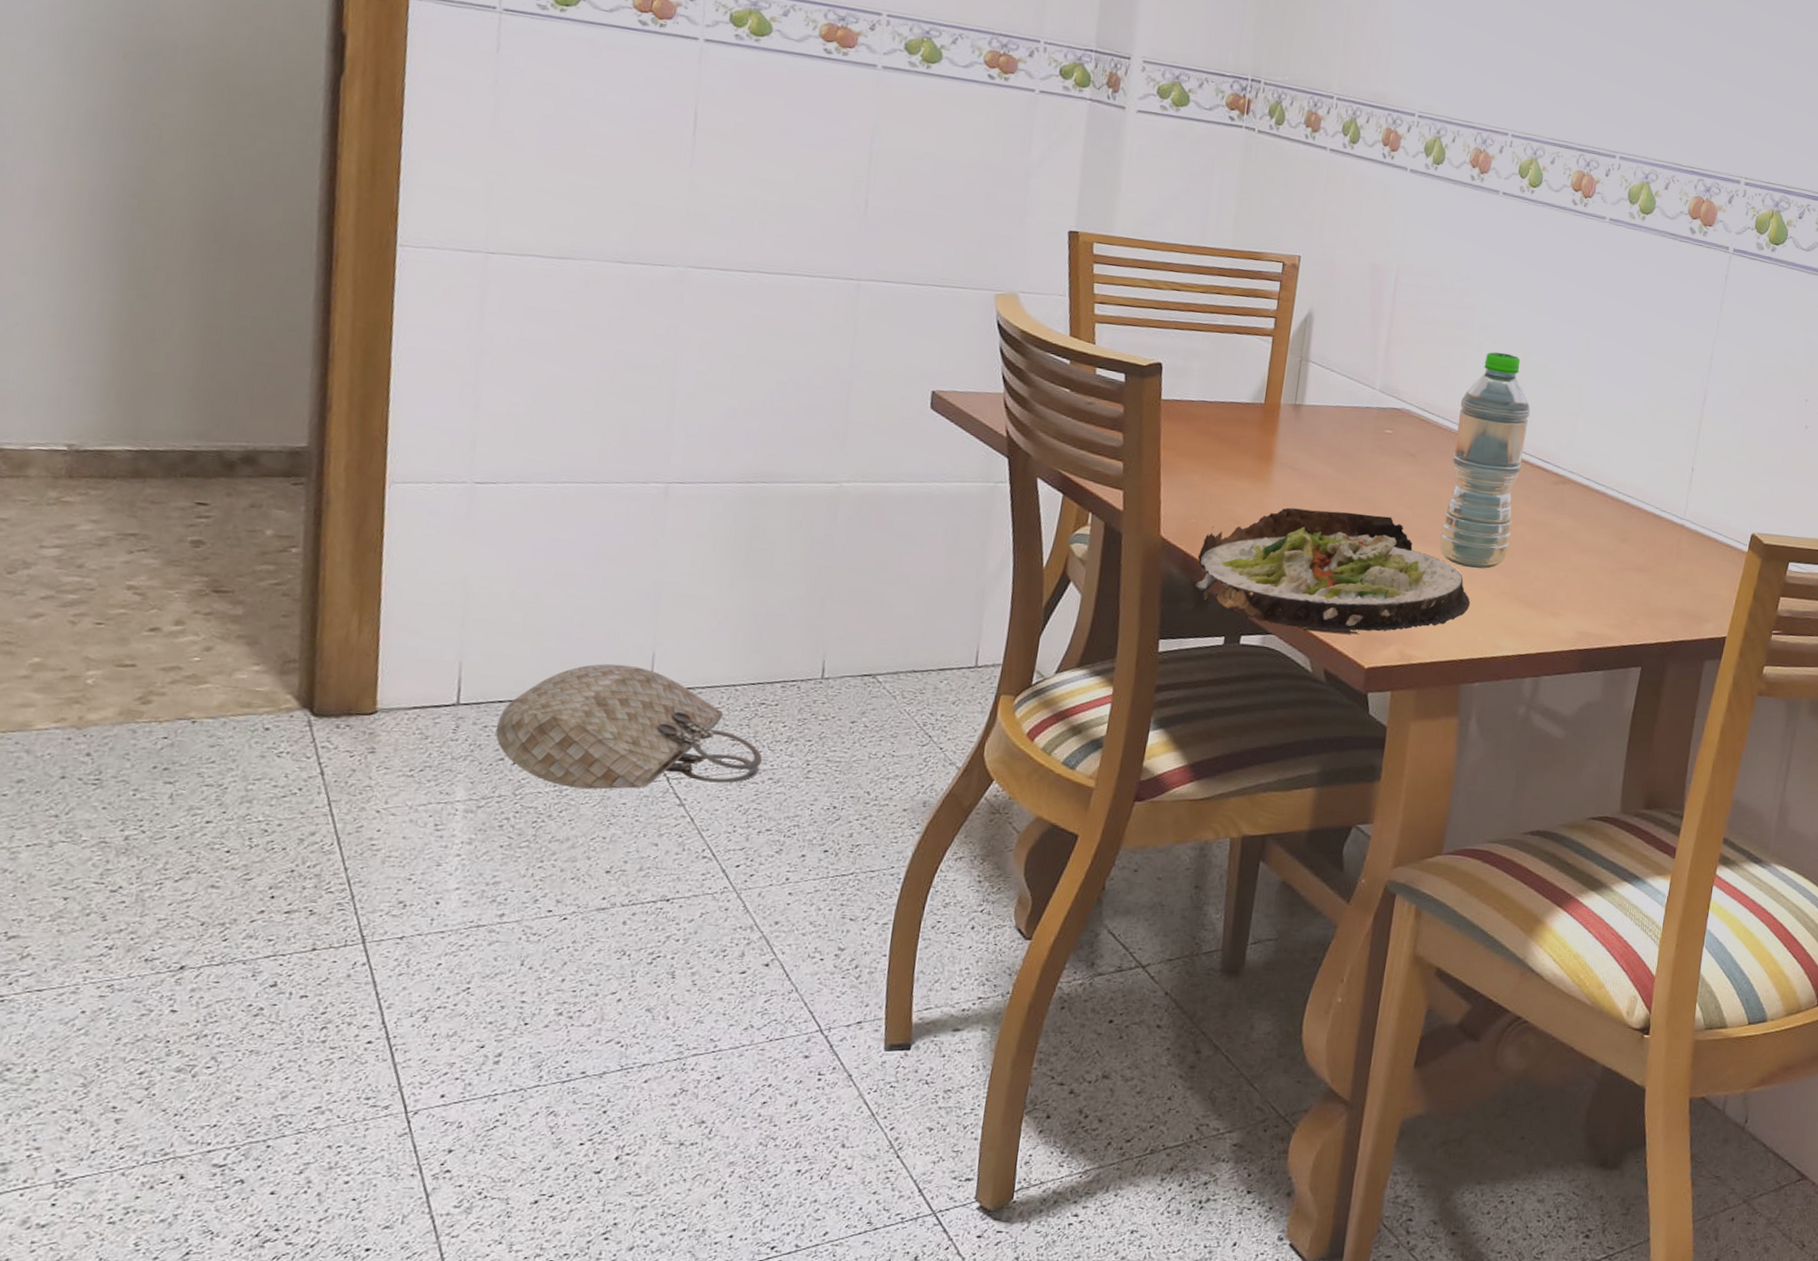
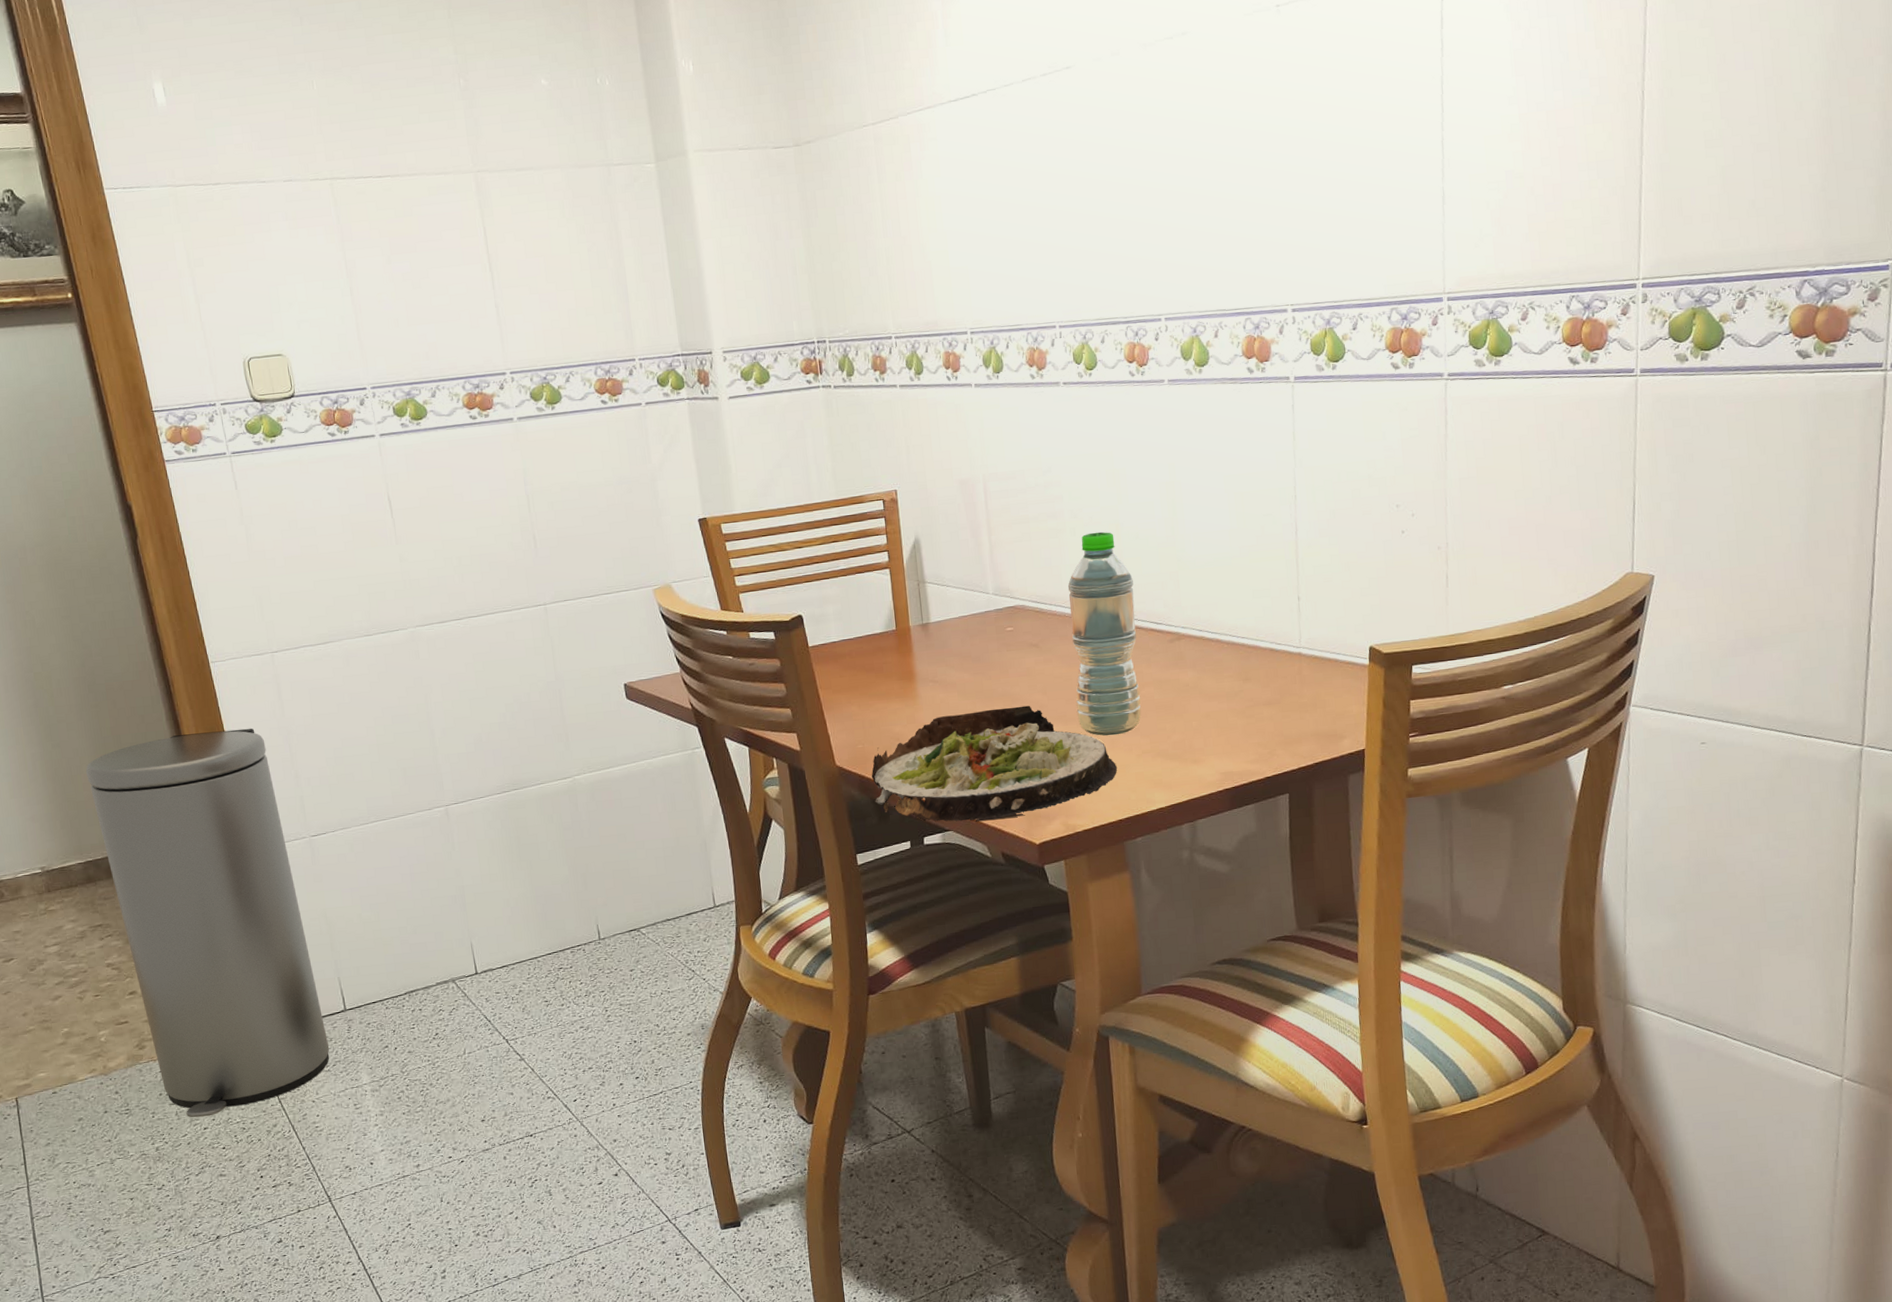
pedal bin: none [162,319,445,807] -> present [85,728,330,1118]
handbag: present [496,663,763,790] -> none [376,956,572,1060]

